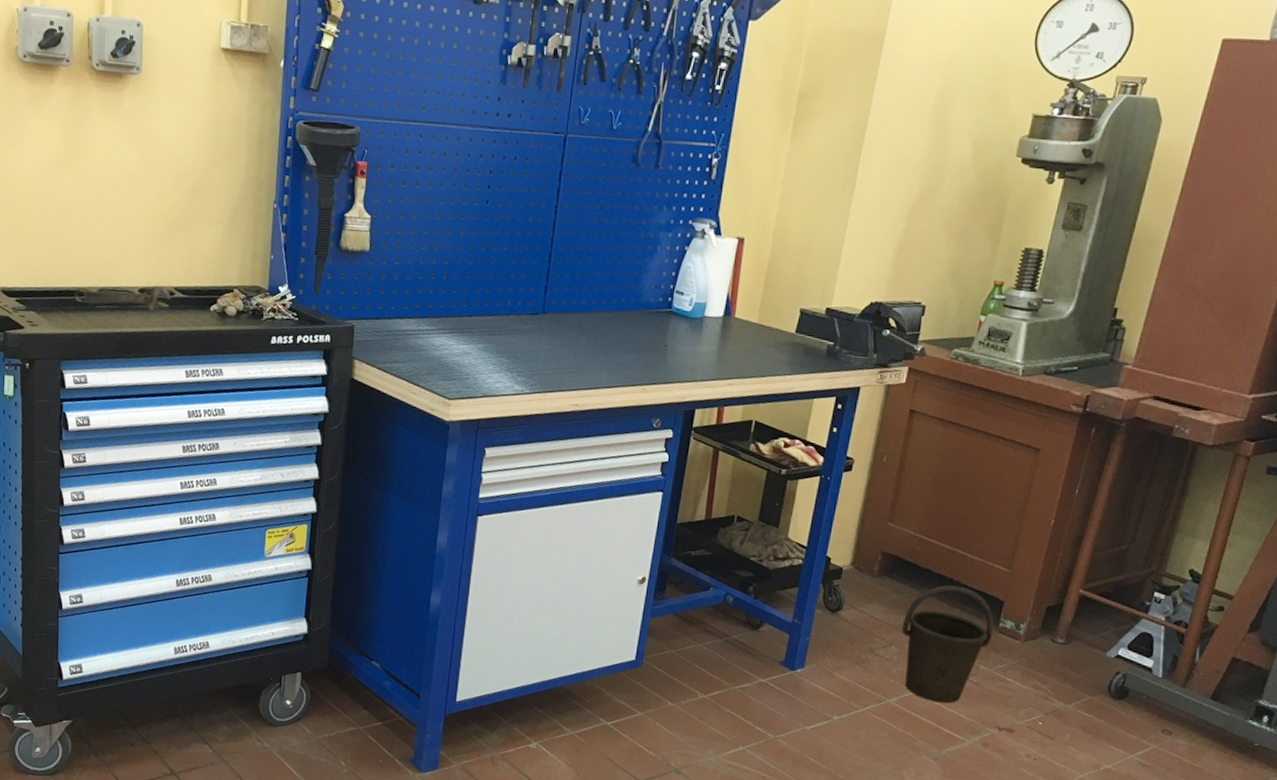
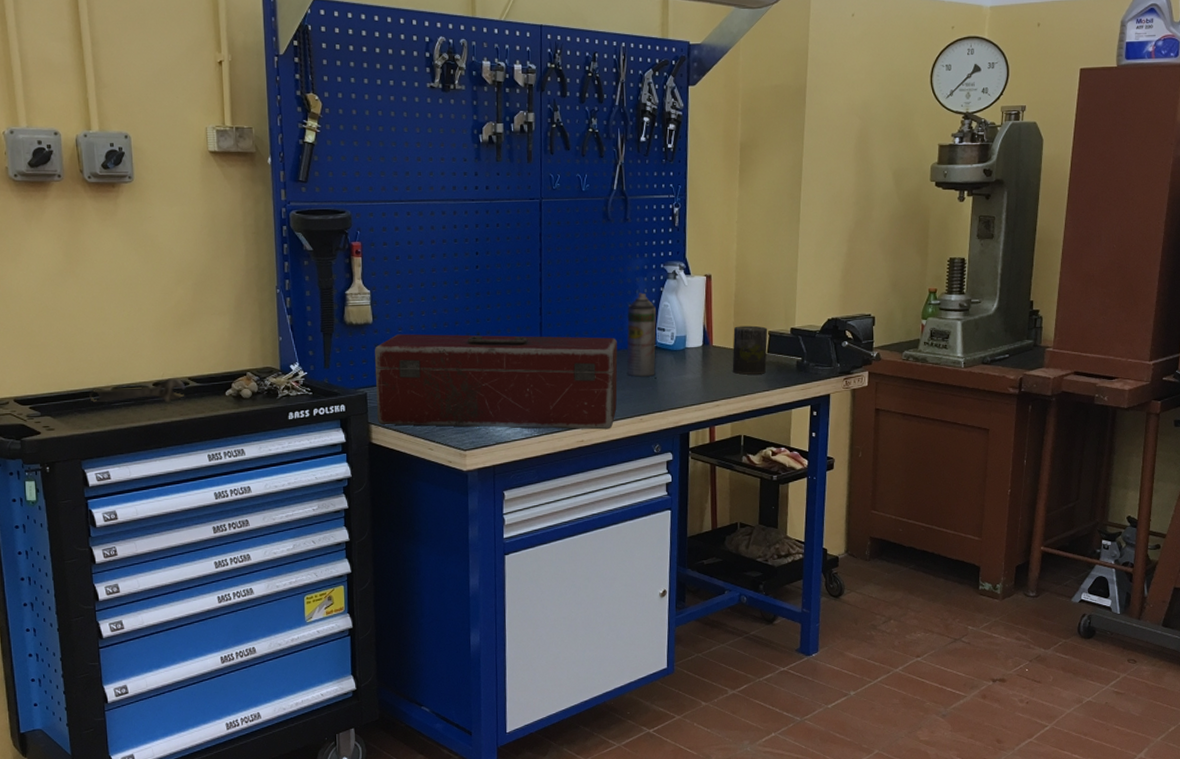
toolbox: none [362,266,629,396] -> present [375,334,618,430]
aerosol can: none [634,249,677,344] -> present [626,292,656,377]
can: none [752,298,800,356] -> present [732,325,768,375]
bucket: present [901,585,994,703] -> none [897,558,975,665]

